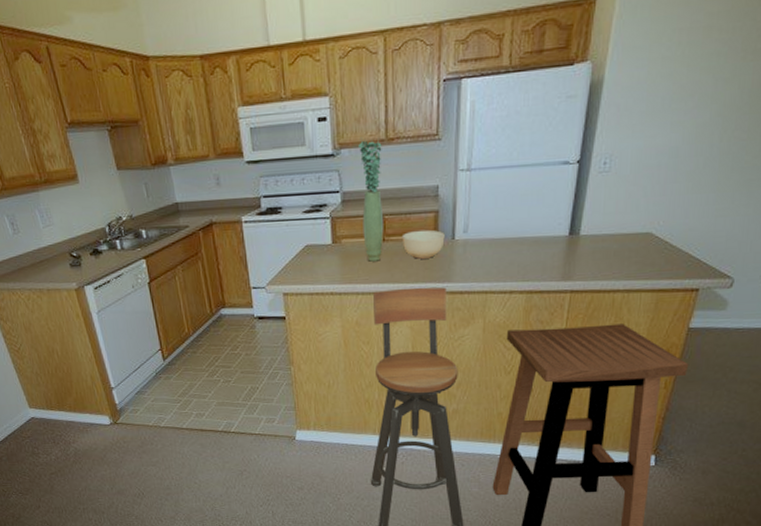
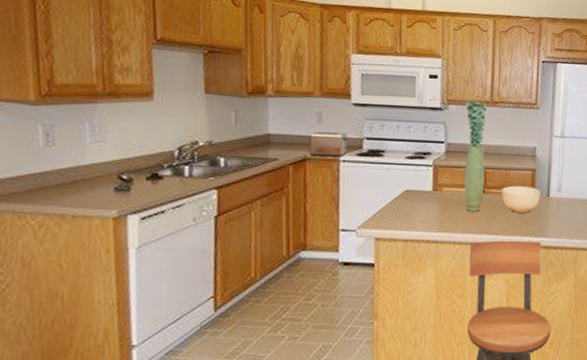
toaster: none [211,193,247,220] -> present [308,132,348,157]

